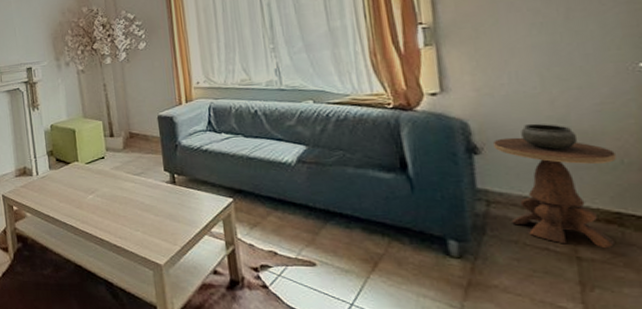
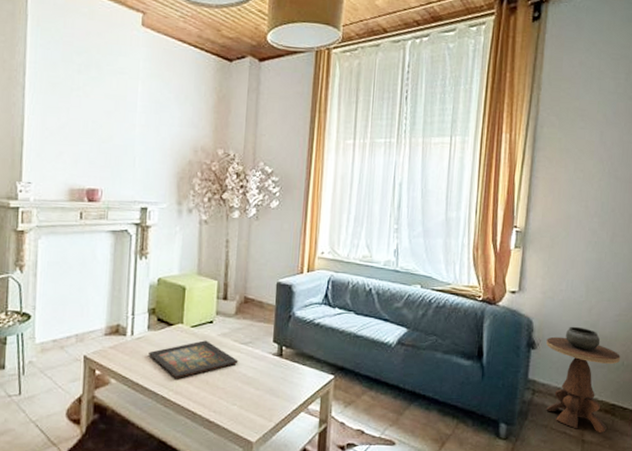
icon panel: none [54,174,134,209] -> present [149,340,239,378]

